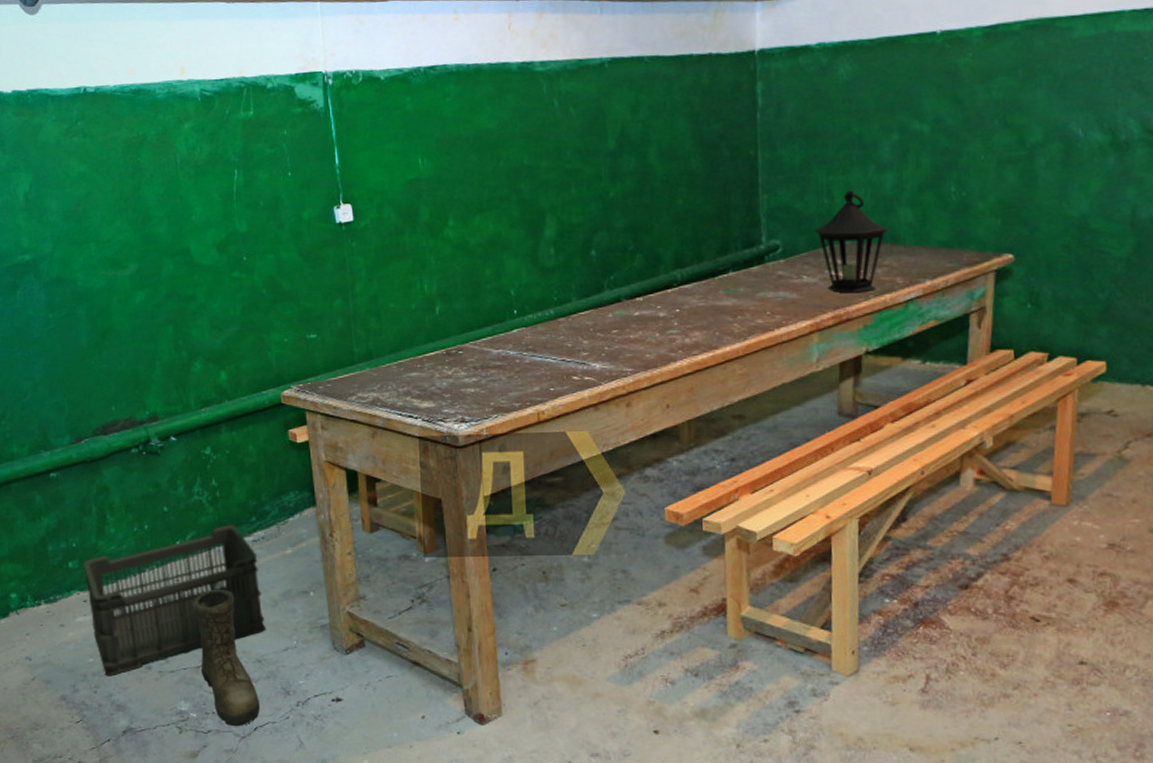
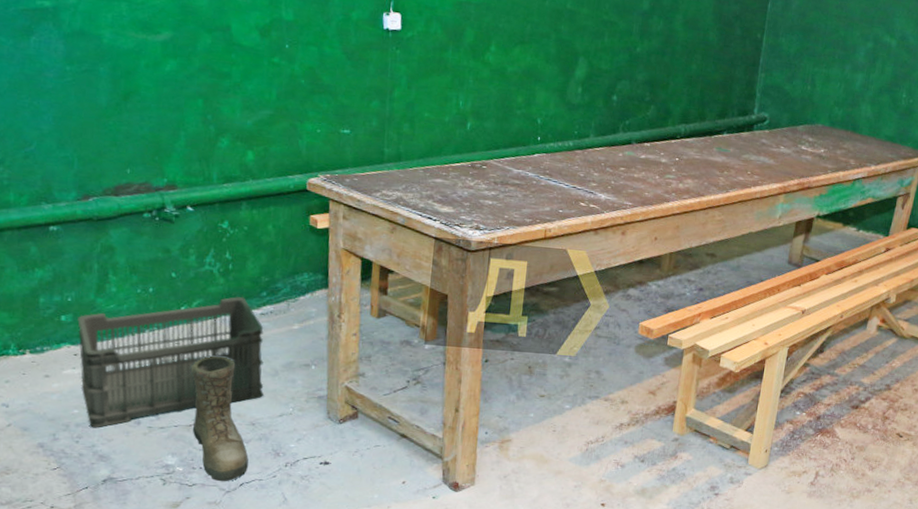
lantern: present [814,190,889,293] -> none [795,82,852,168]

